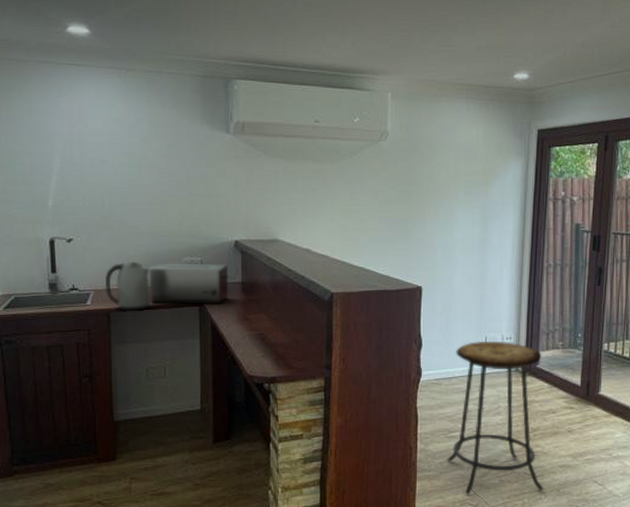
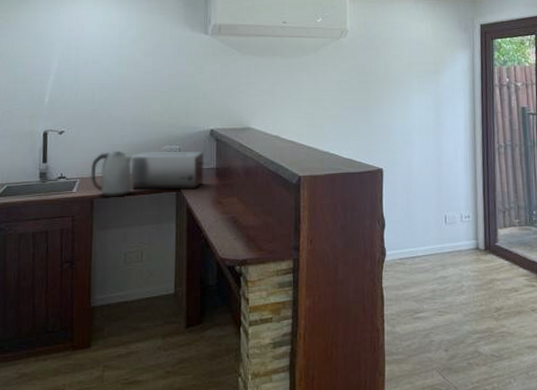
bar stool: present [447,341,544,495] -> none [414,219,513,379]

